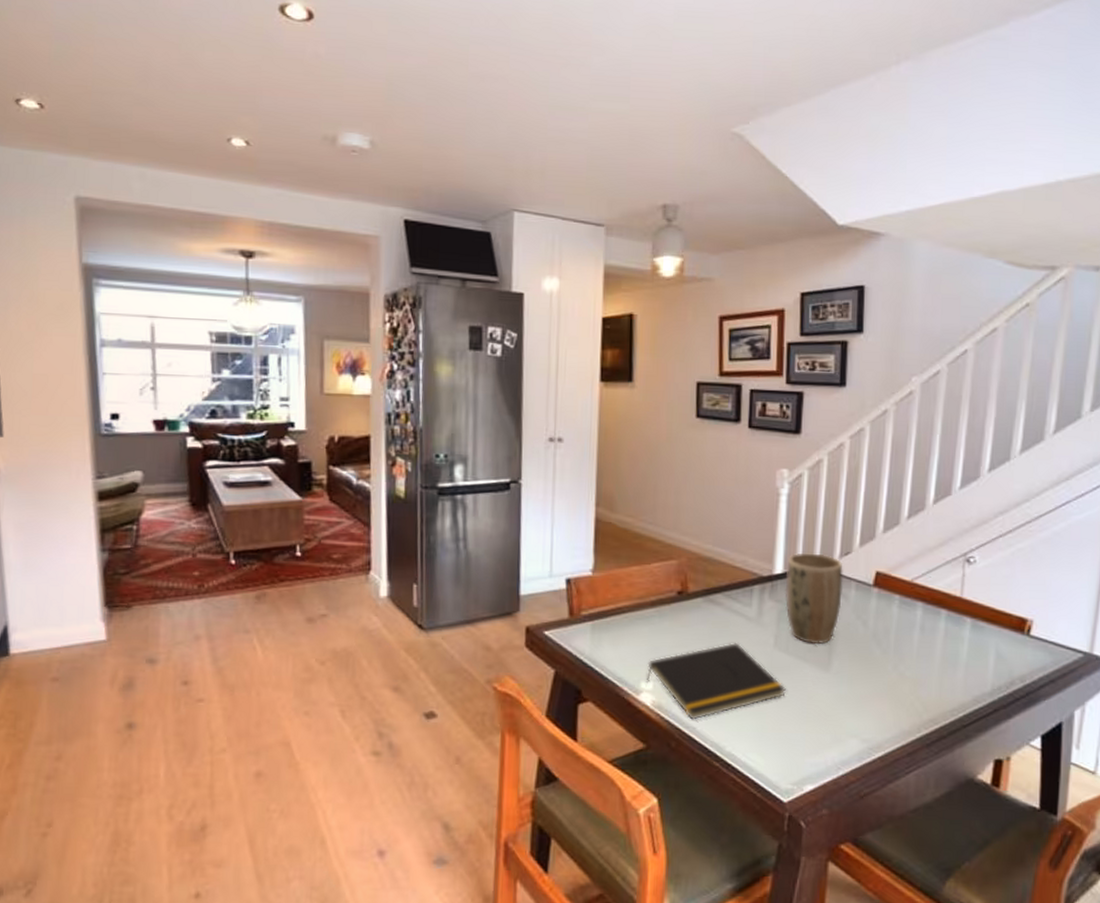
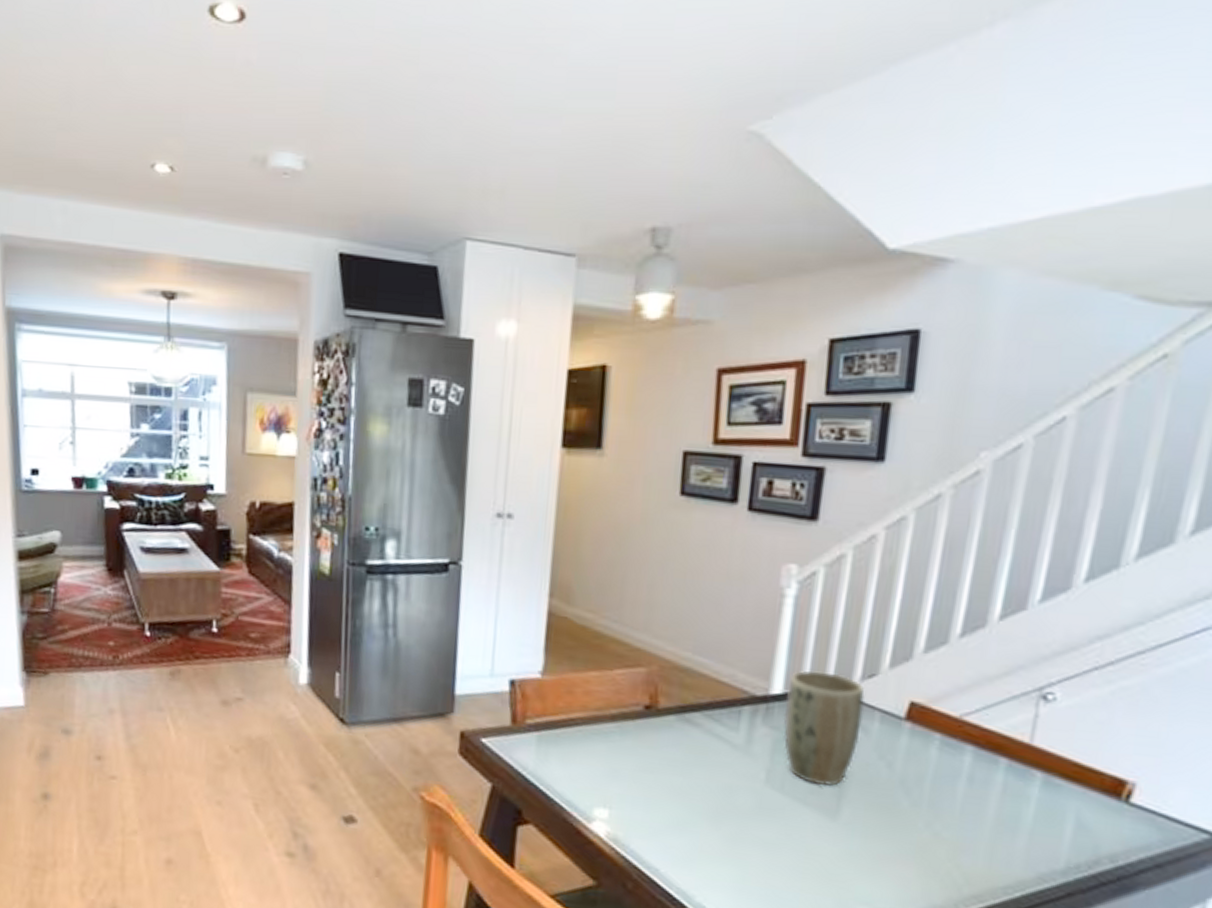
notepad: present [647,642,786,720] -> none [601,772,778,861]

